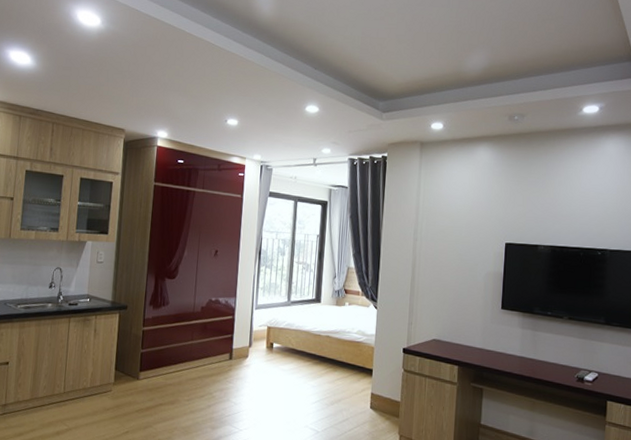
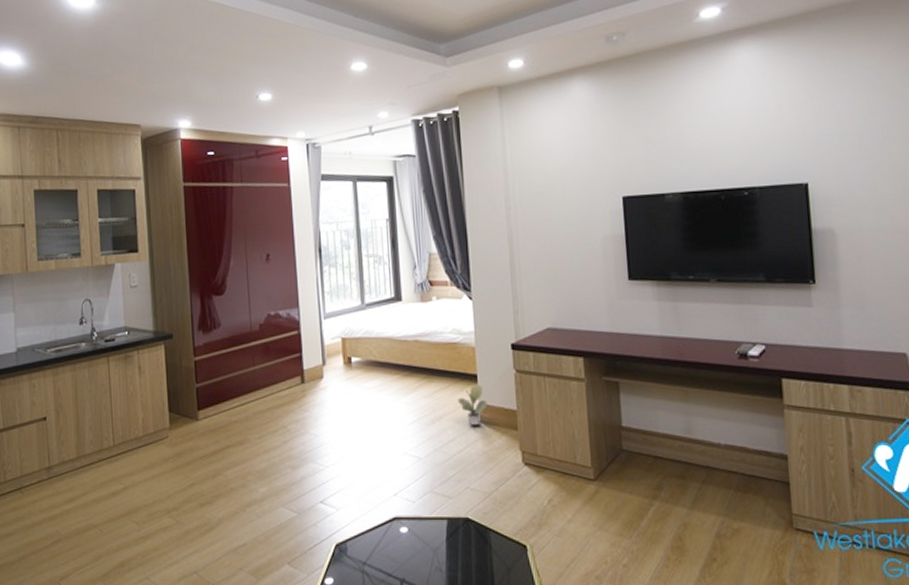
potted plant: none [354,377,378,410] -> present [458,384,488,425]

